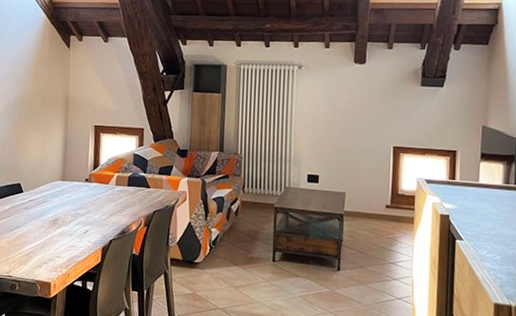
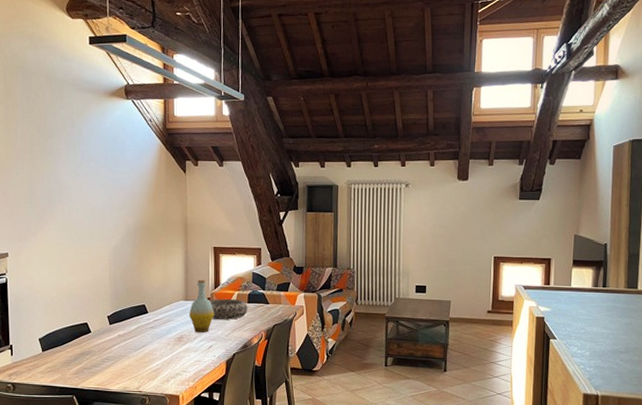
bottle: none [66,159,92,216] -> present [189,279,214,333]
decorative bowl: none [87,180,128,203] -> present [209,298,248,320]

